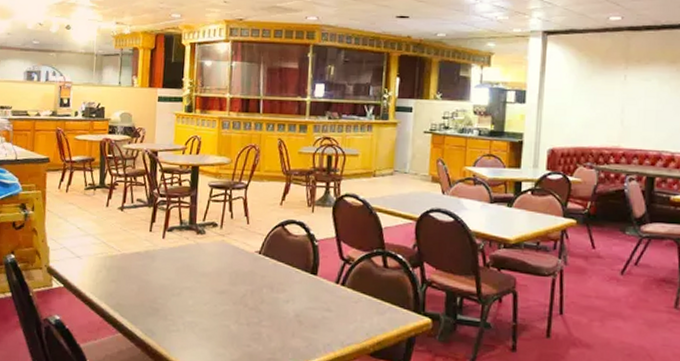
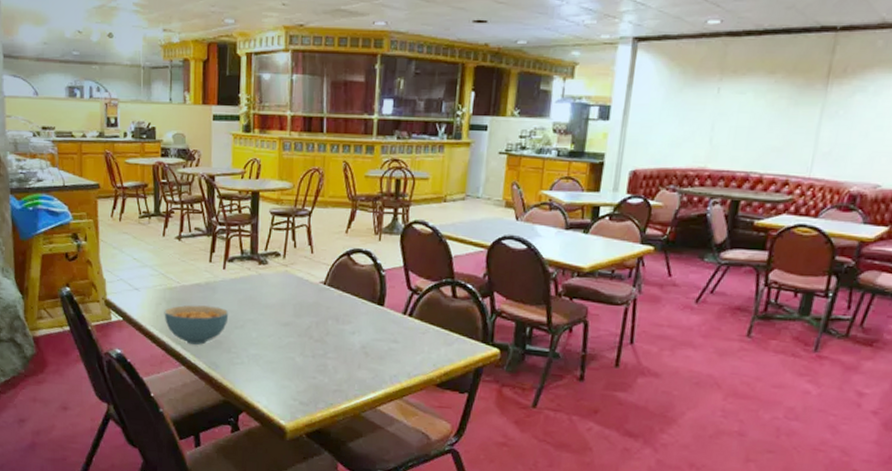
cereal bowl: none [103,272,167,312] -> present [164,305,229,345]

